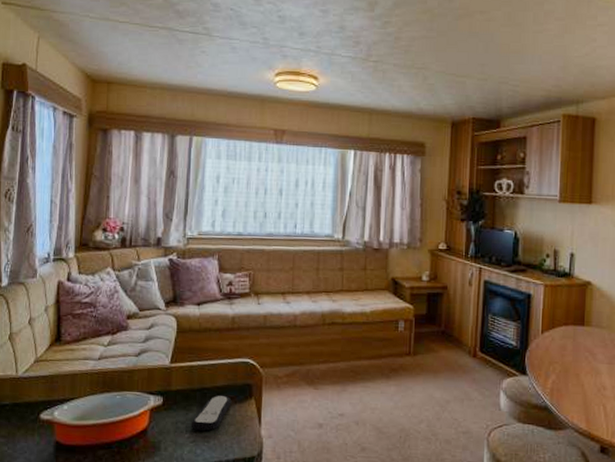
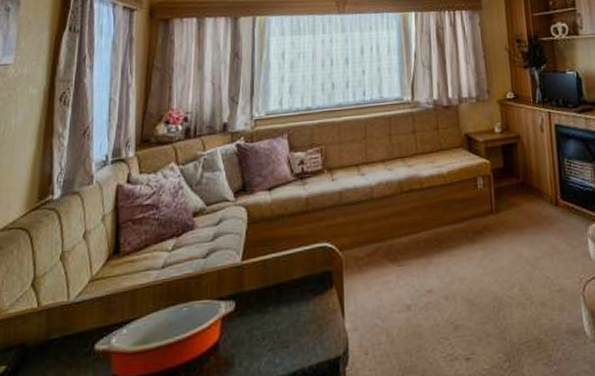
remote control: present [191,396,232,431] -> none [267,289,311,335]

